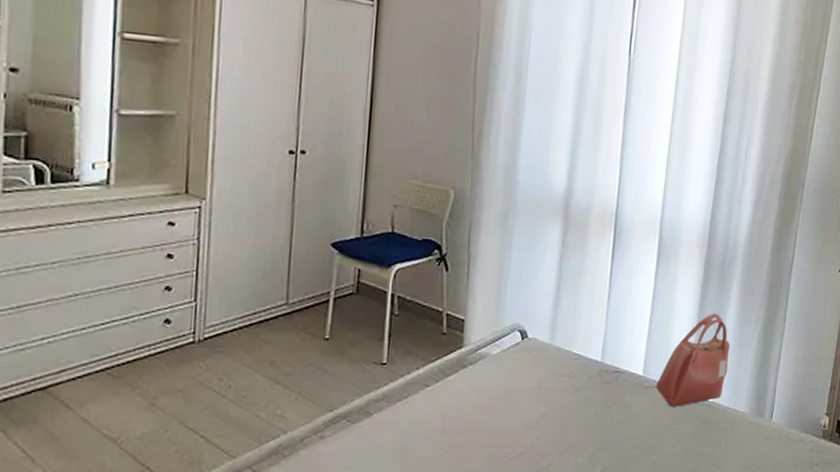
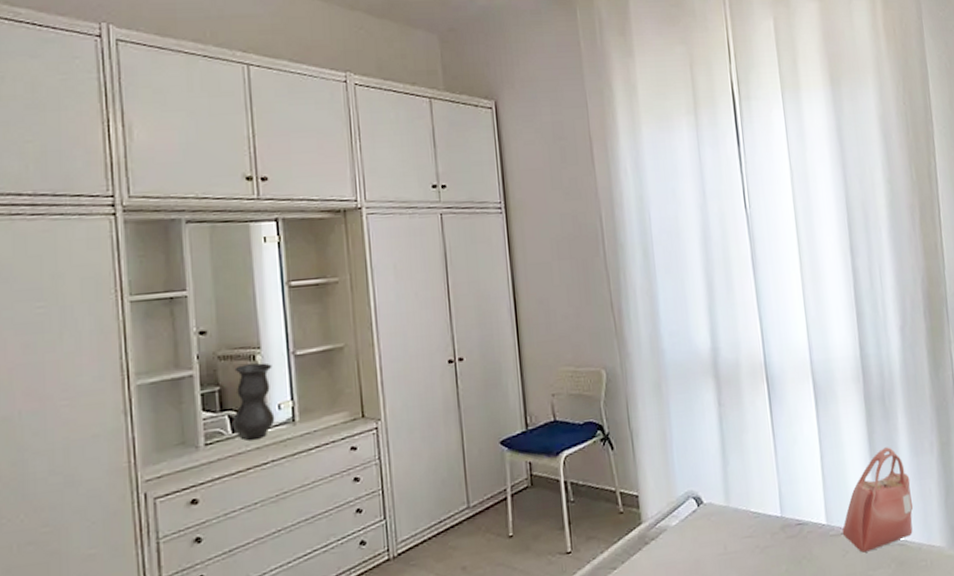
vase: none [36,113,91,196] -> present [231,363,275,441]

